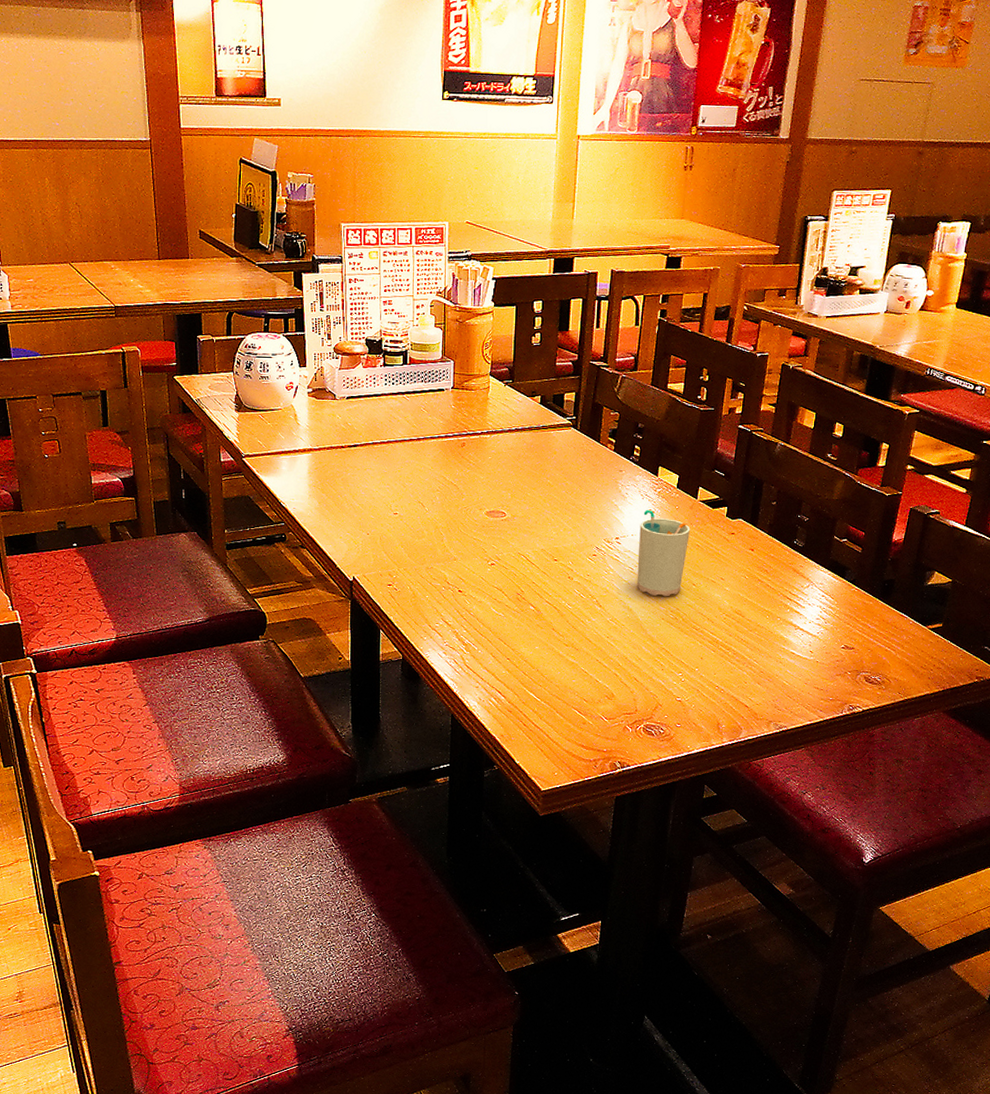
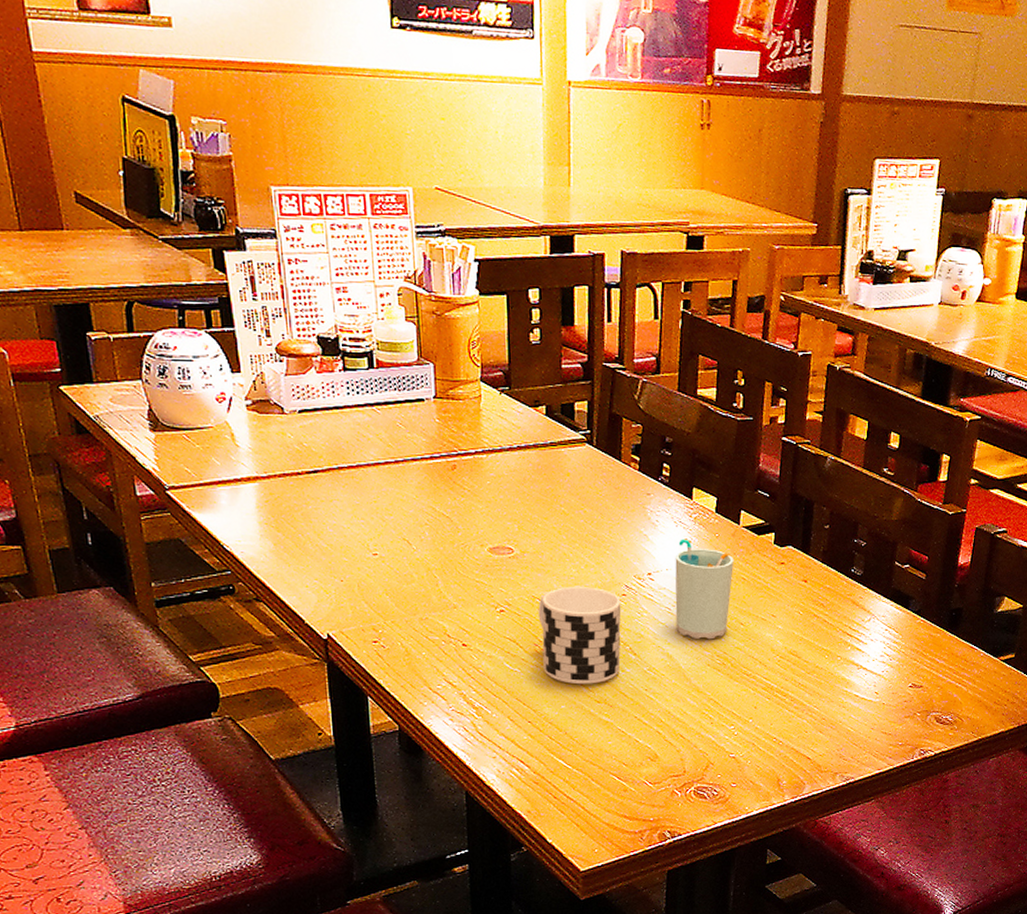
cup: none [522,546,592,630] -> present [538,586,621,685]

